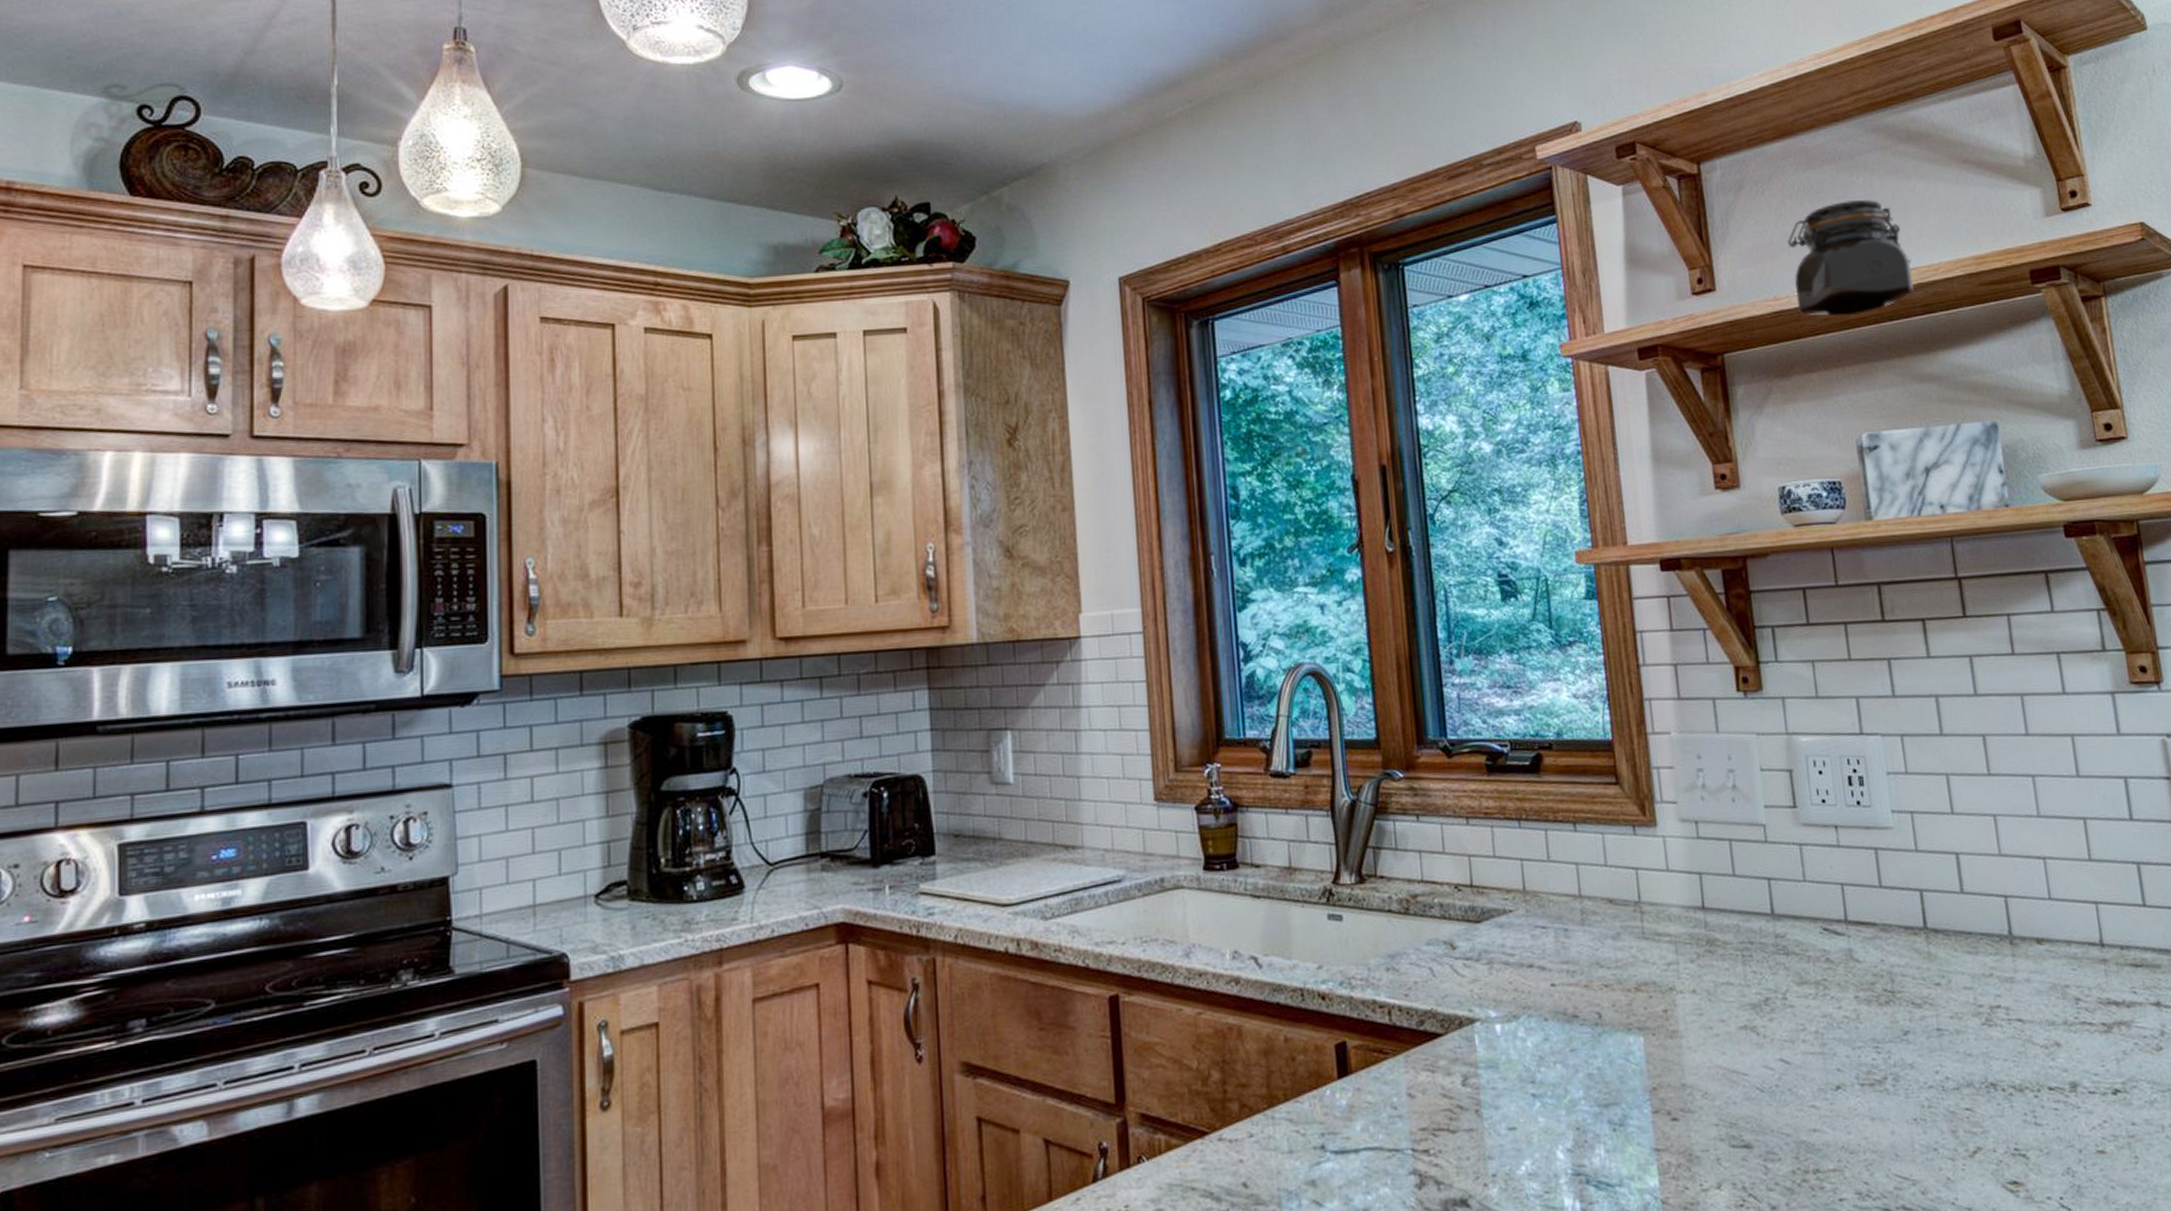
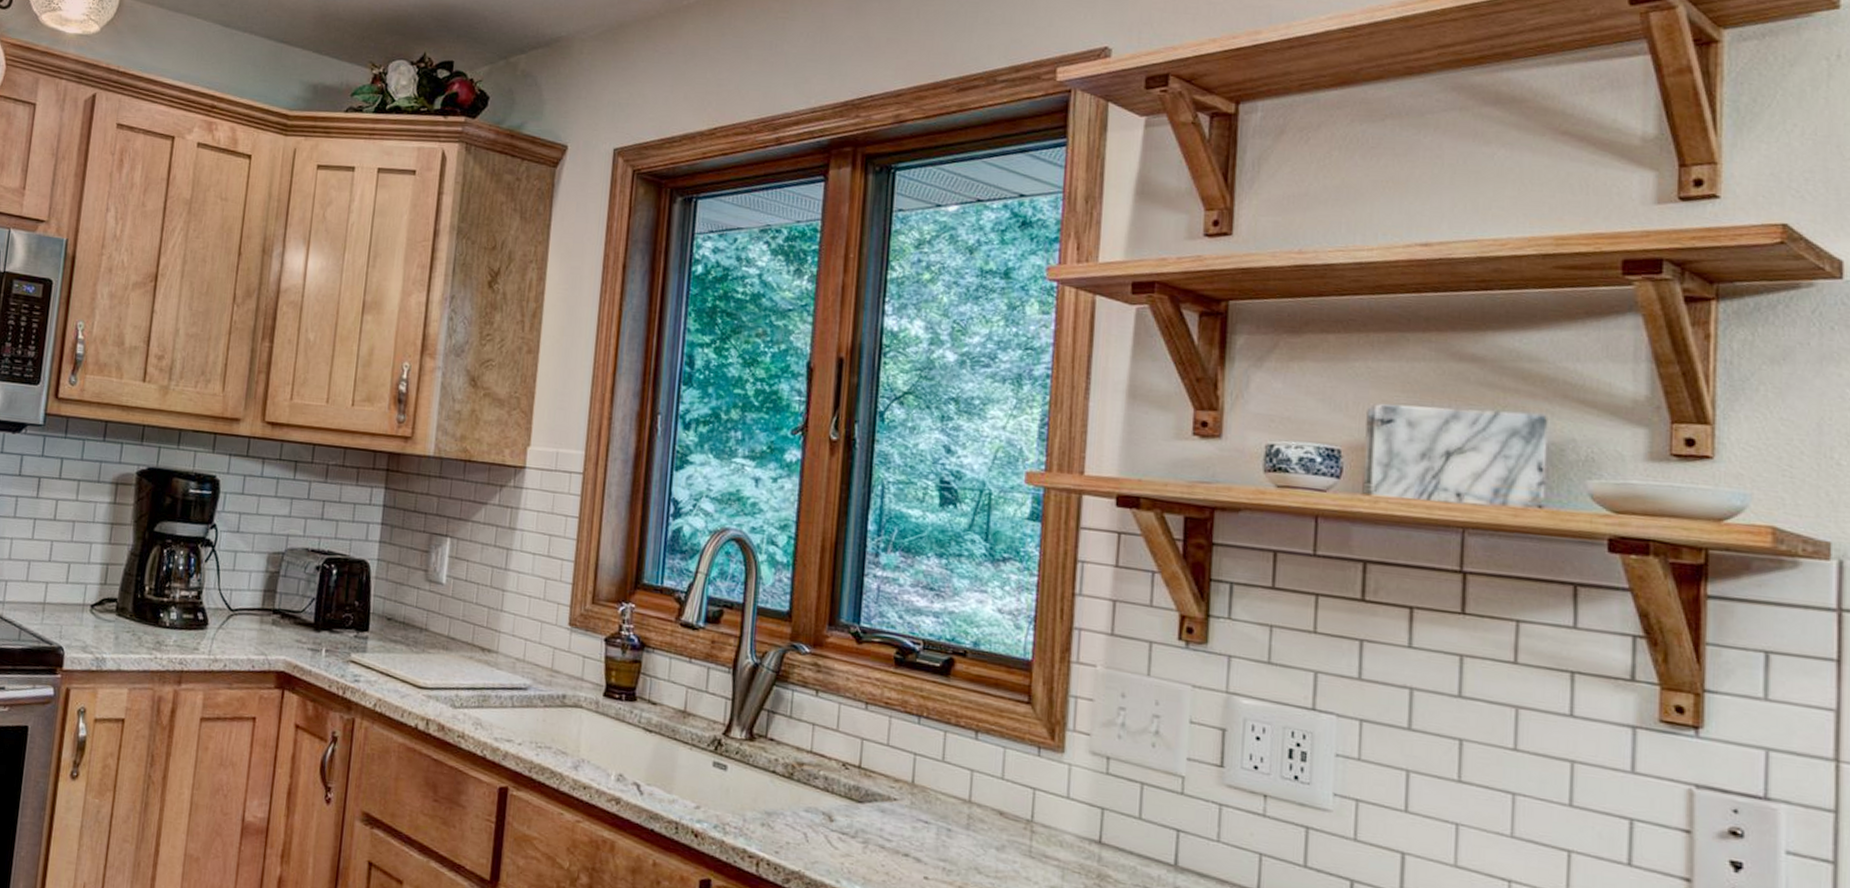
jar: present [1786,199,1914,317] -> none [1325,160,1473,281]

